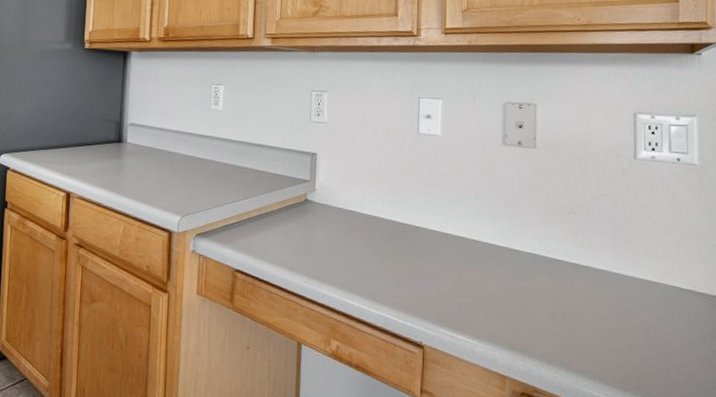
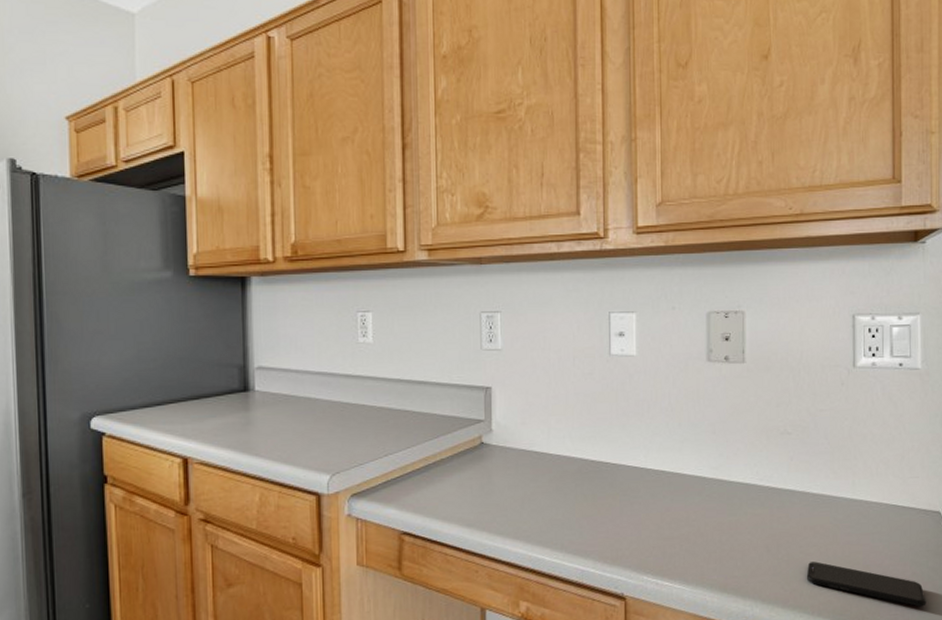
smartphone: none [589,331,704,384] -> present [806,561,926,607]

